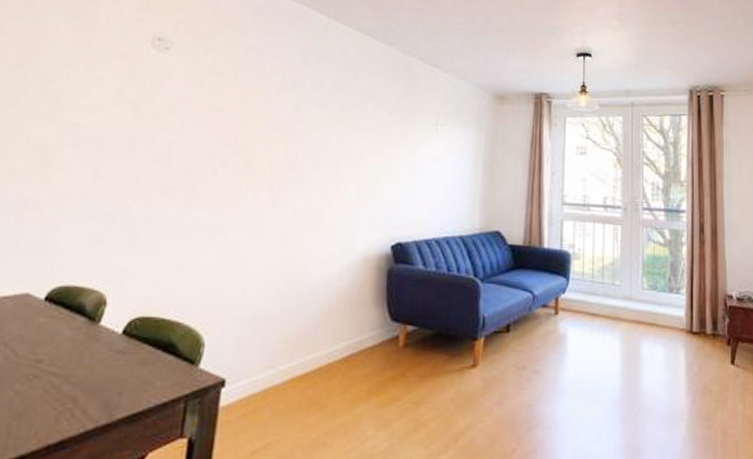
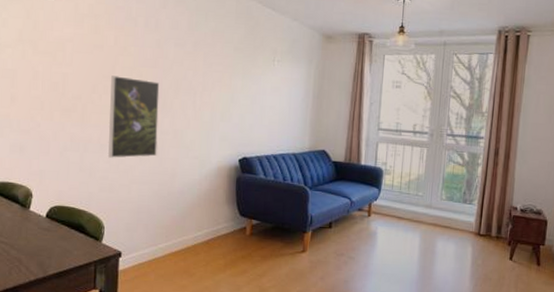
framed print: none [218,144,295,249] -> present [107,75,160,158]

